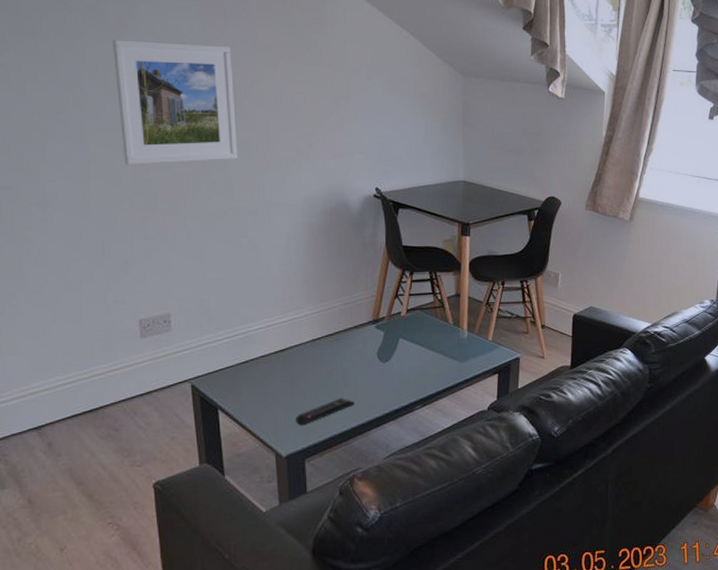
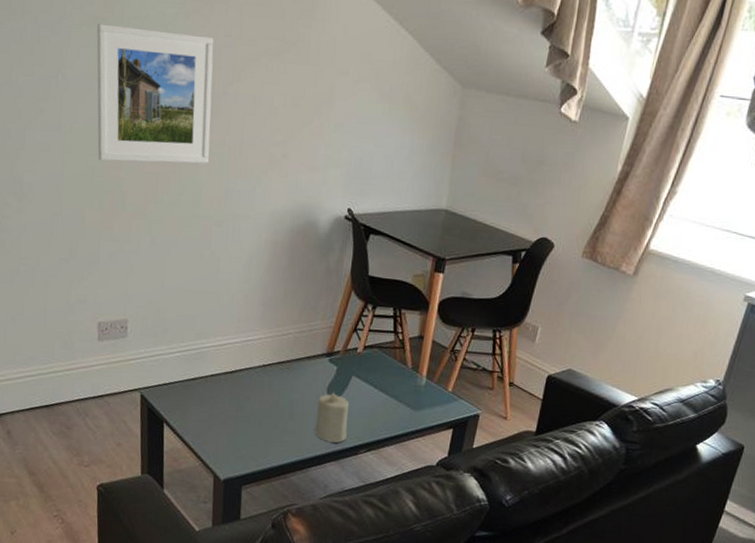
remote control: present [296,397,354,426] -> none [237,429,298,452]
candle: none [370,356,401,403] -> present [315,392,350,443]

